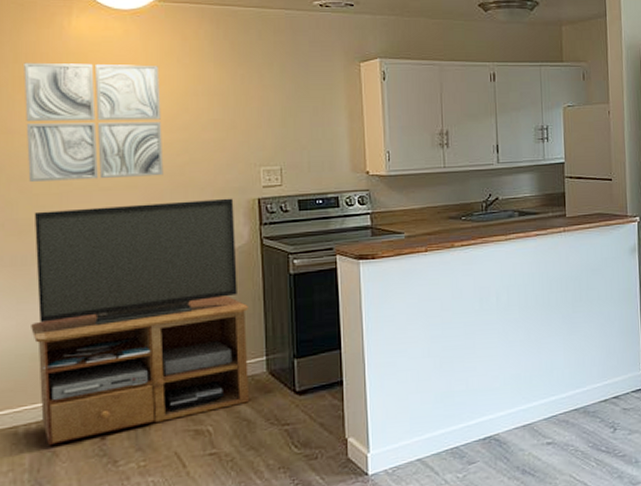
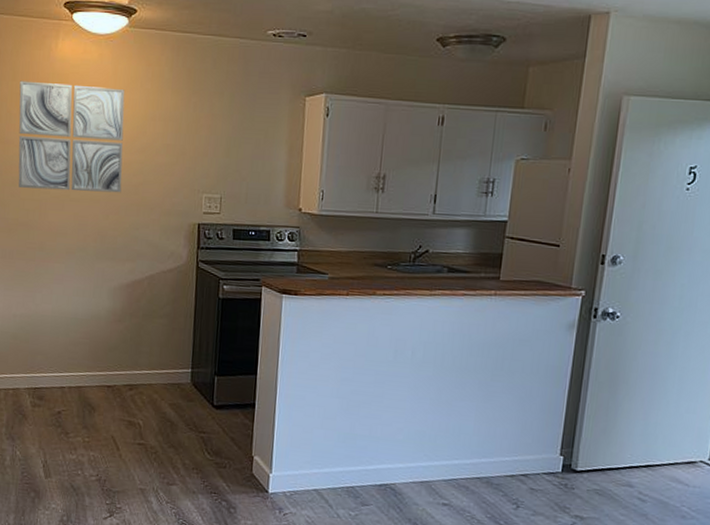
tv stand: present [31,198,249,445] -> none [13,214,181,410]

